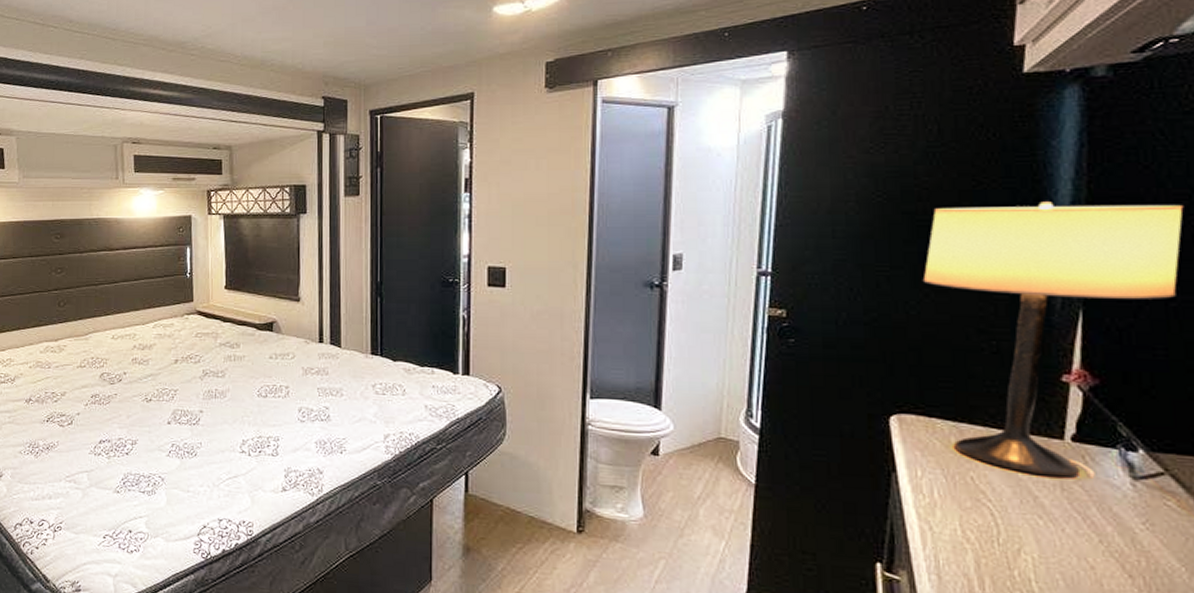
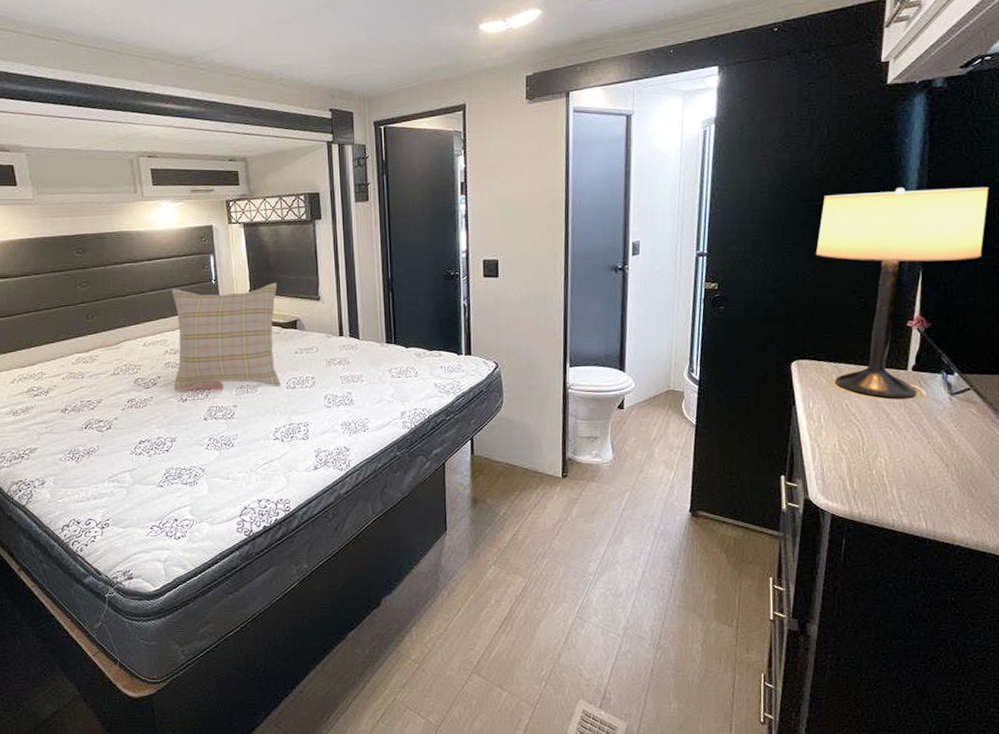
pillow: none [139,279,255,393] -> present [172,282,281,390]

